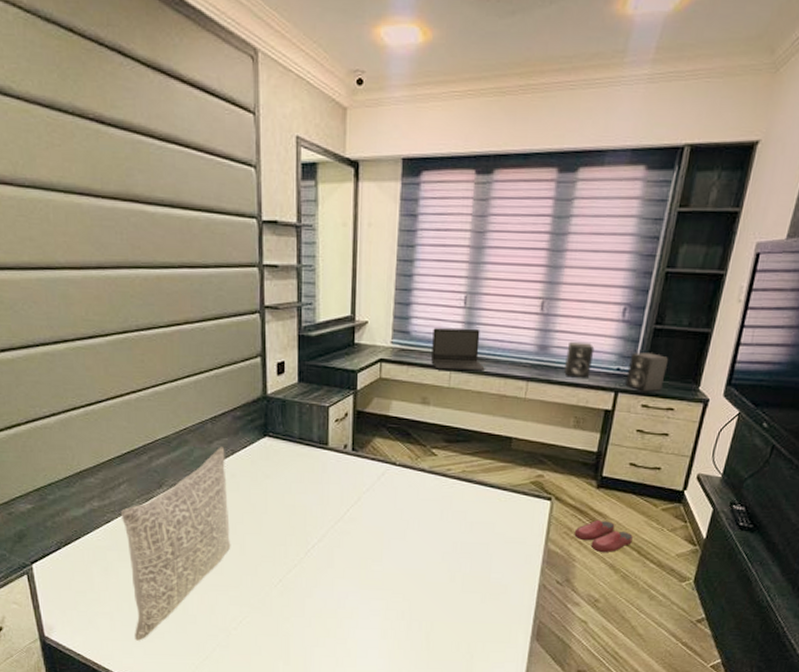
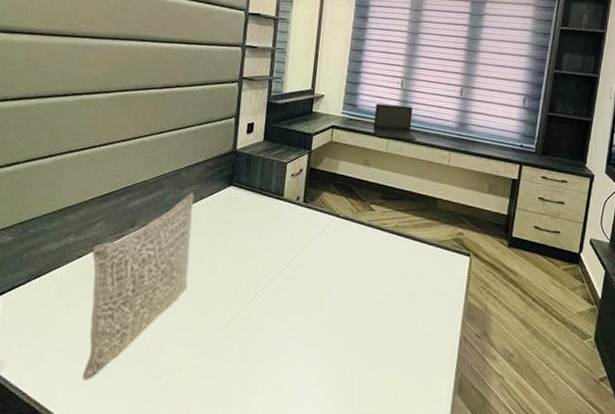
speaker: present [564,341,669,392] -> none [479,121,561,166]
slippers: present [574,519,633,552] -> none [490,276,540,308]

